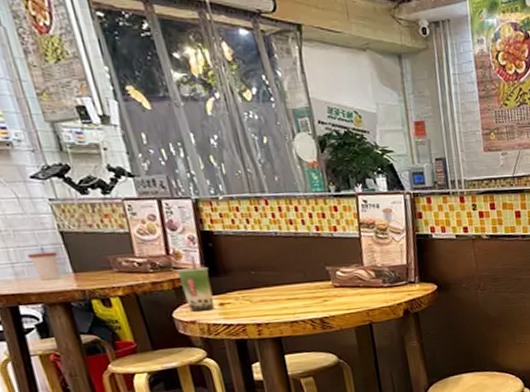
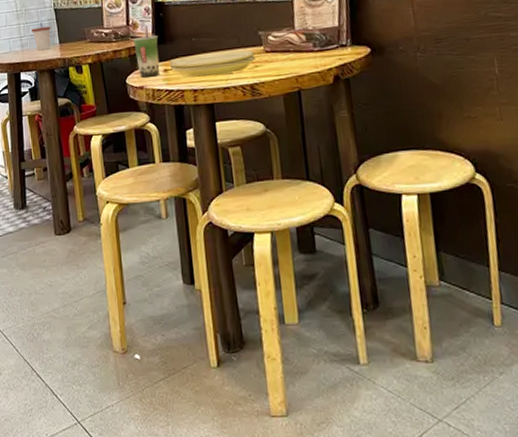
plate: none [226,284,325,312] -> present [170,49,256,78]

